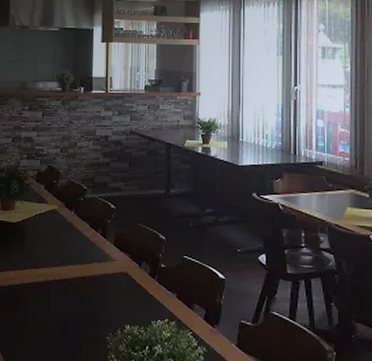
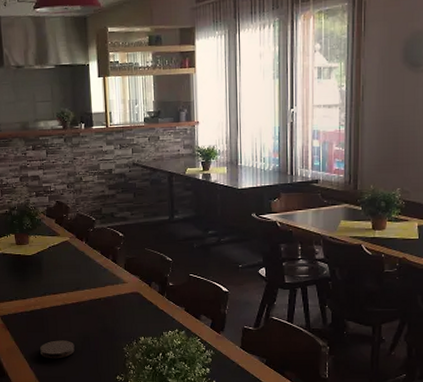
coaster: none [14,322,52,345] -> present [40,340,75,359]

